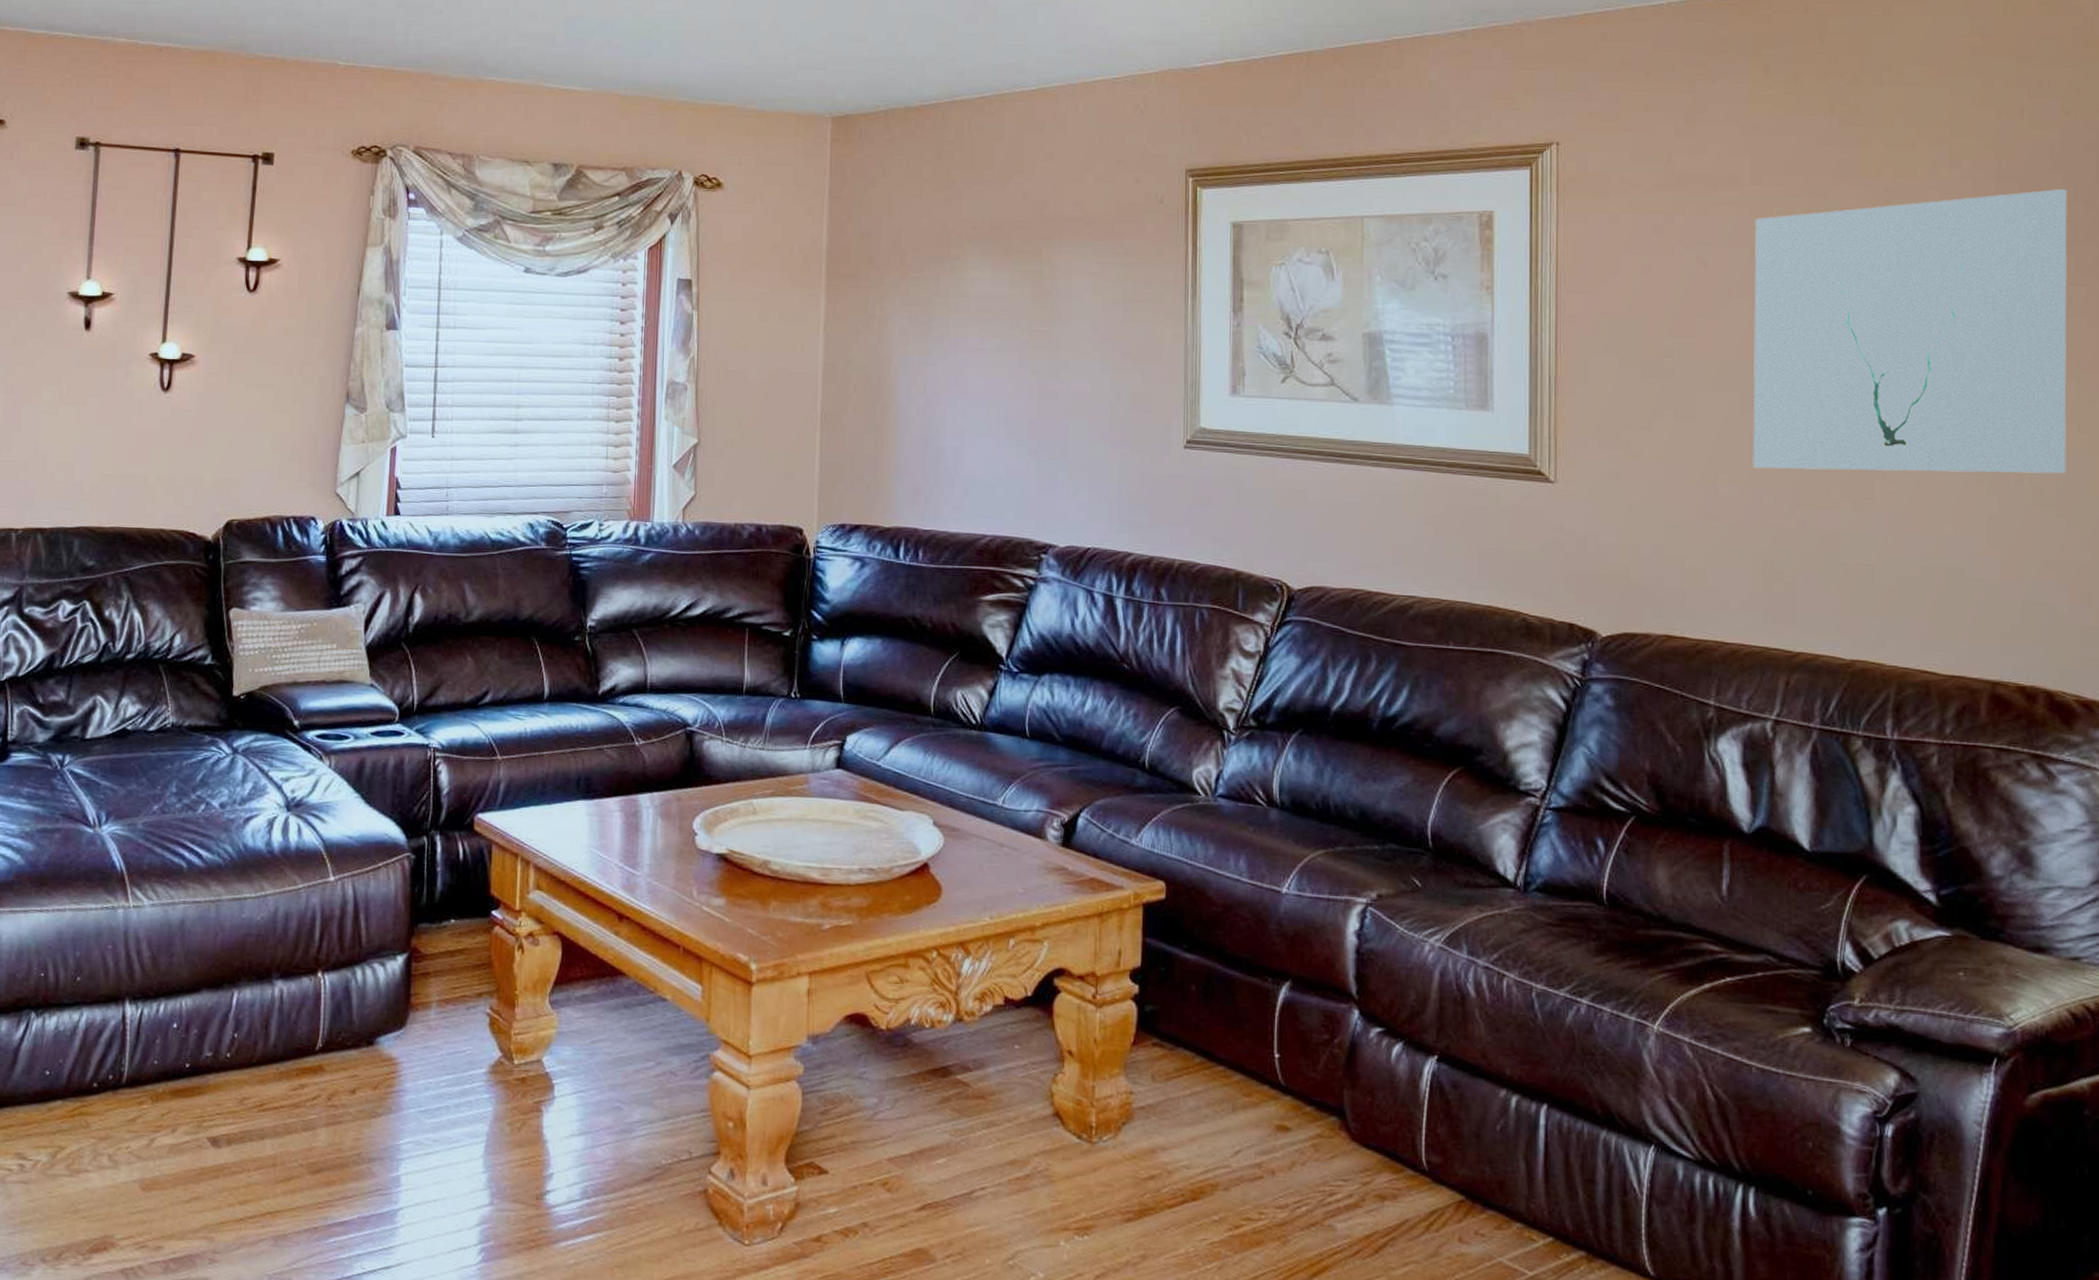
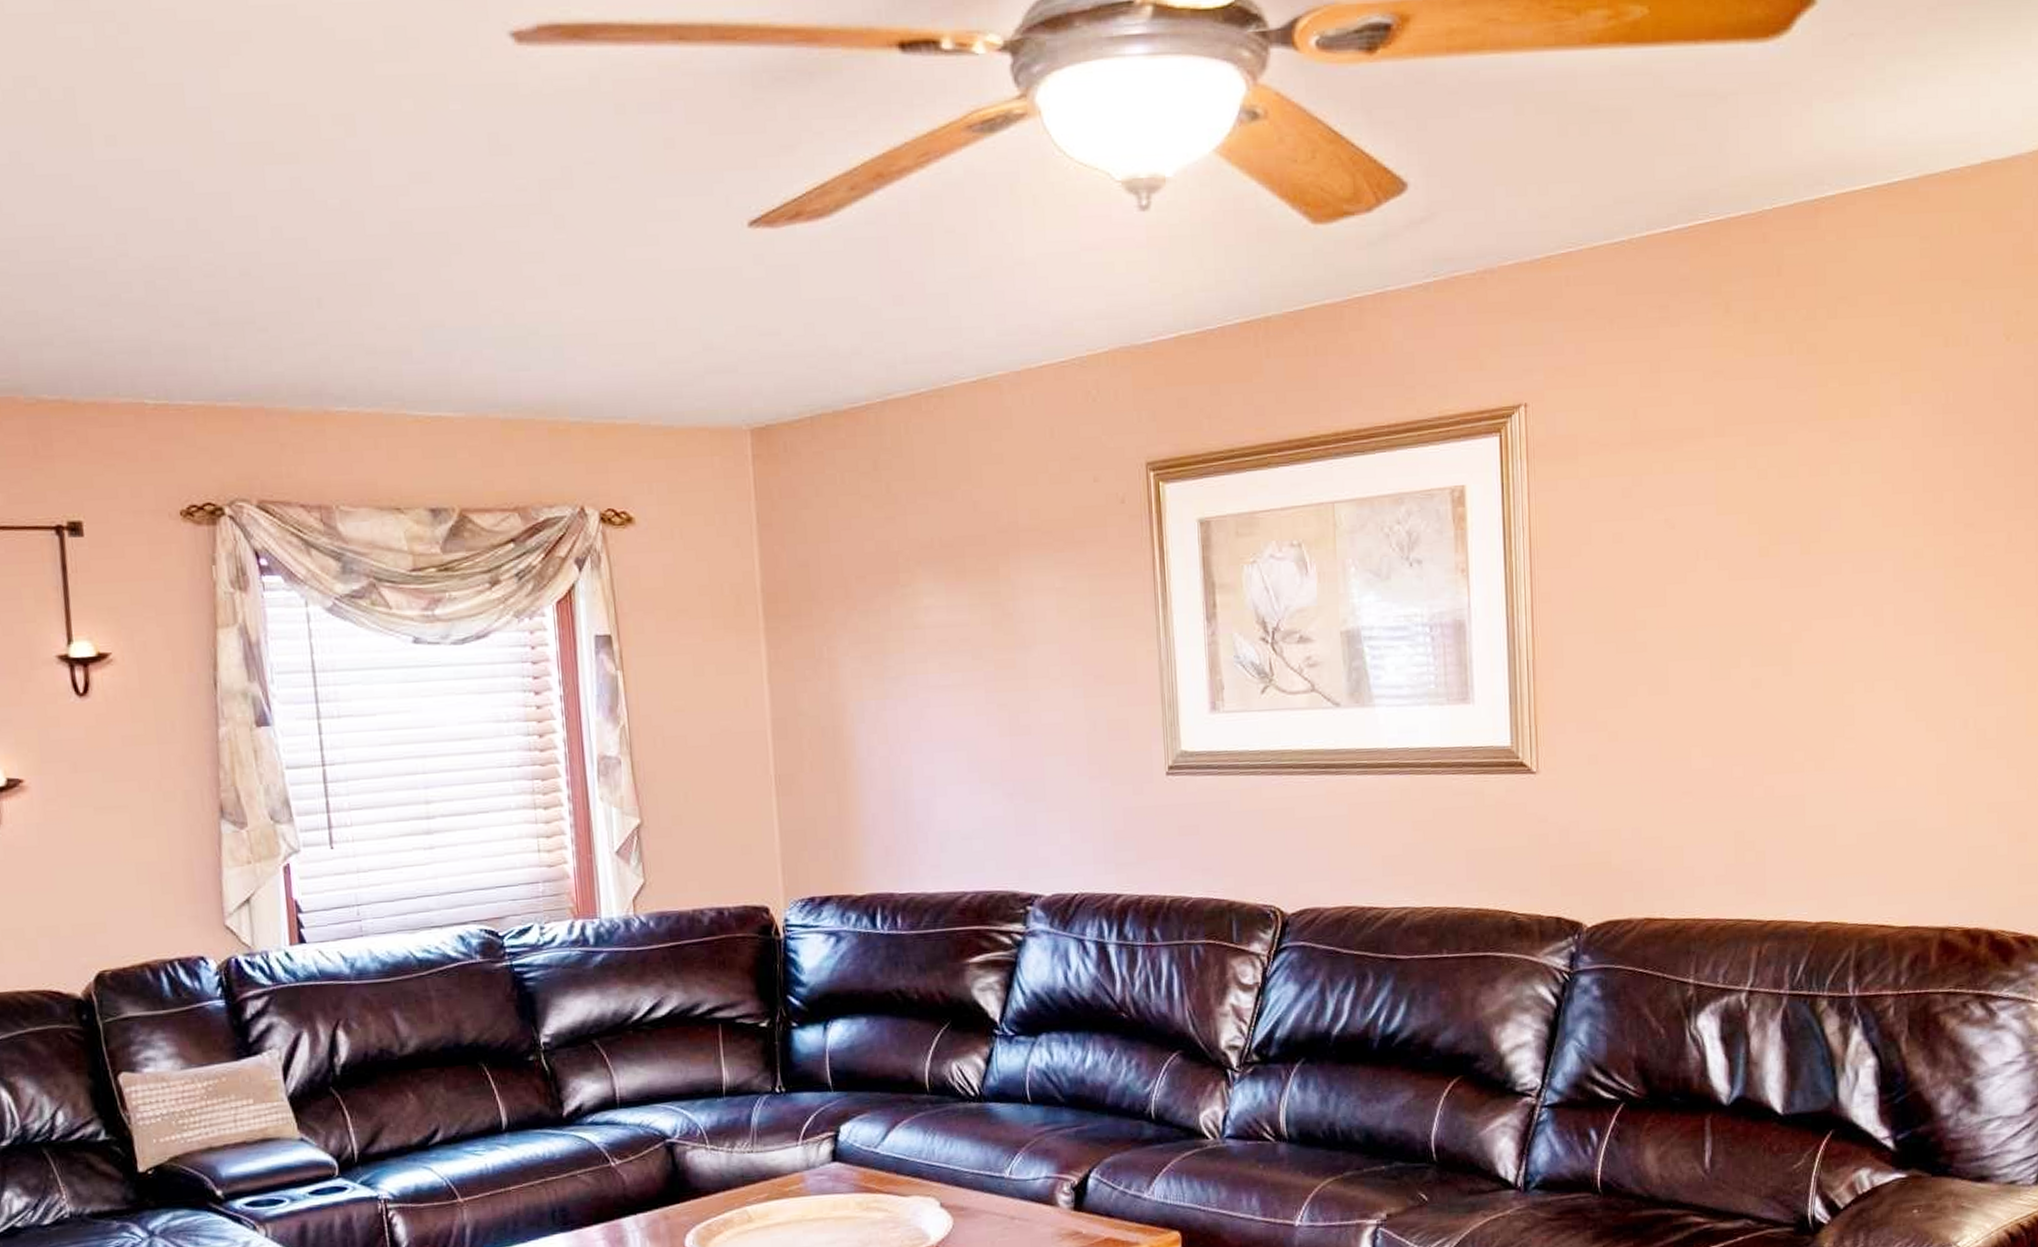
wall art: present [1753,189,2067,474] -> none [1719,419,2008,739]

